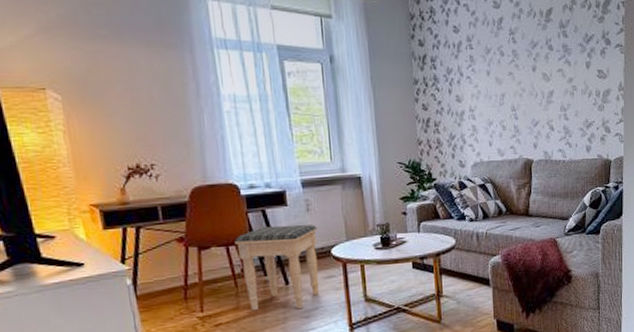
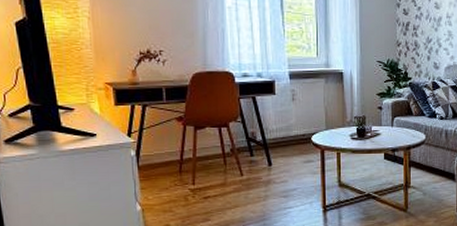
footstool: present [234,224,319,311] -> none [227,112,301,189]

